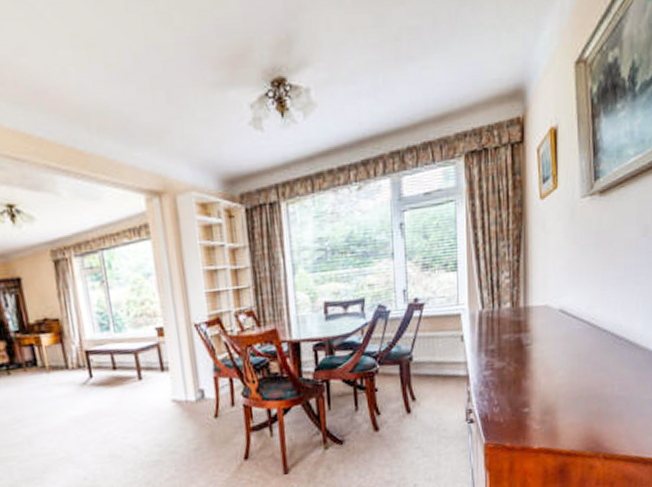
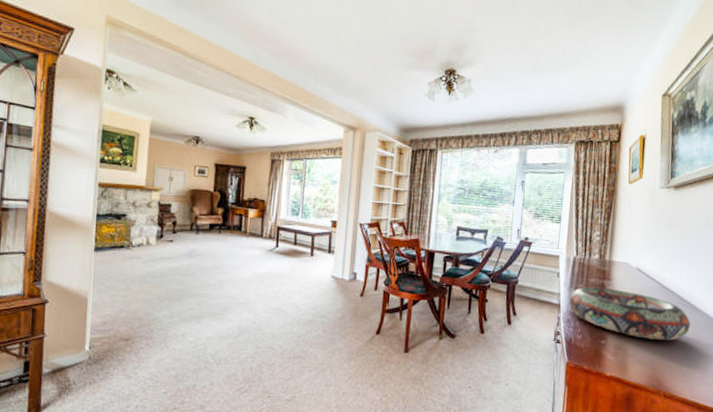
decorative bowl: none [479,341,630,396] -> present [569,287,690,341]

